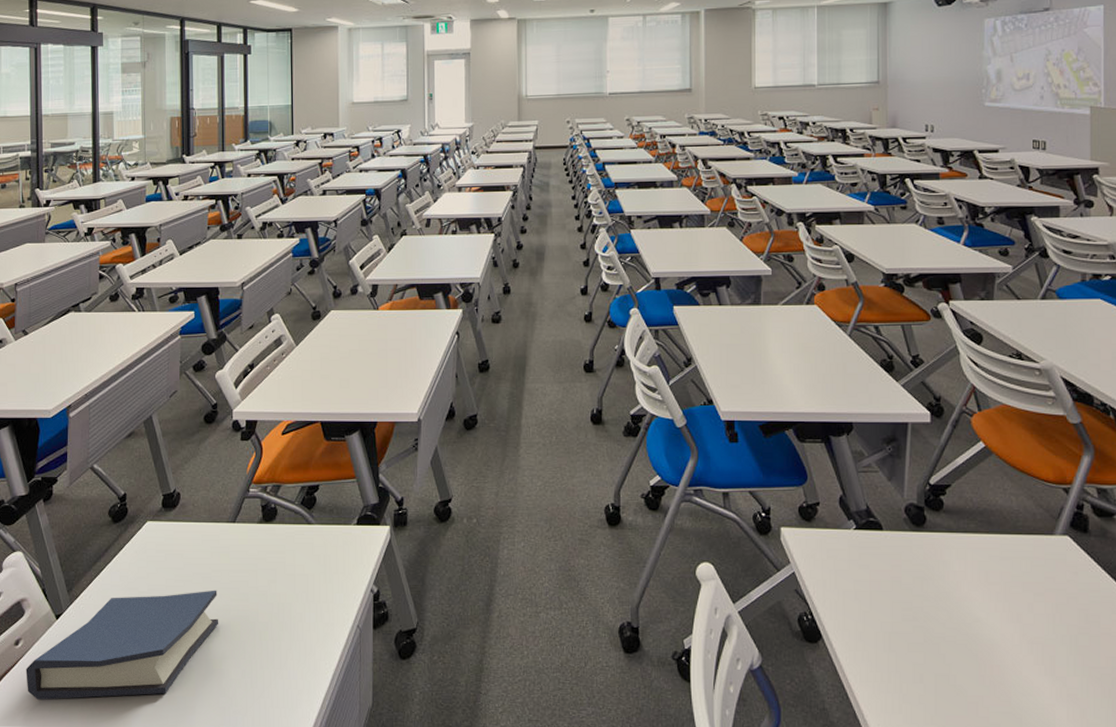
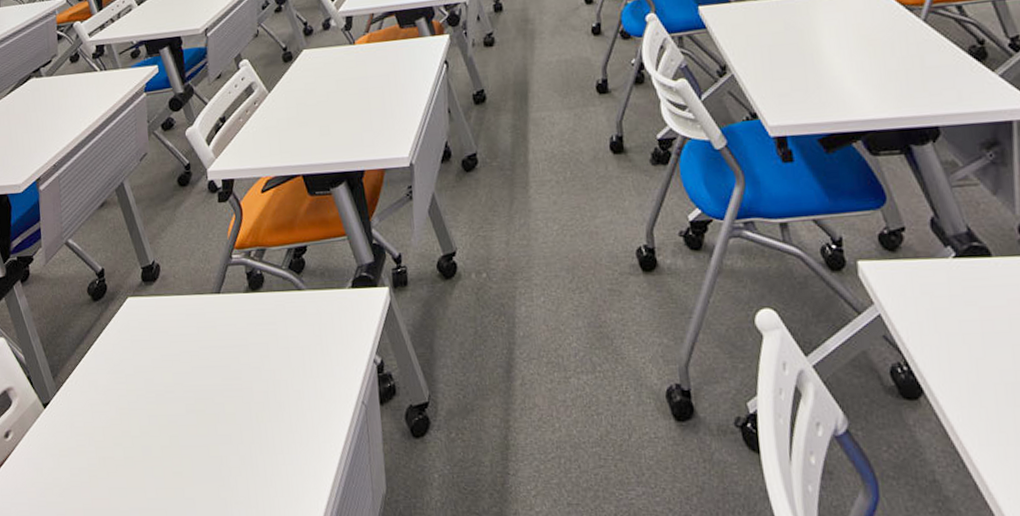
hardback book: present [25,590,219,700] -> none [17,368,212,495]

